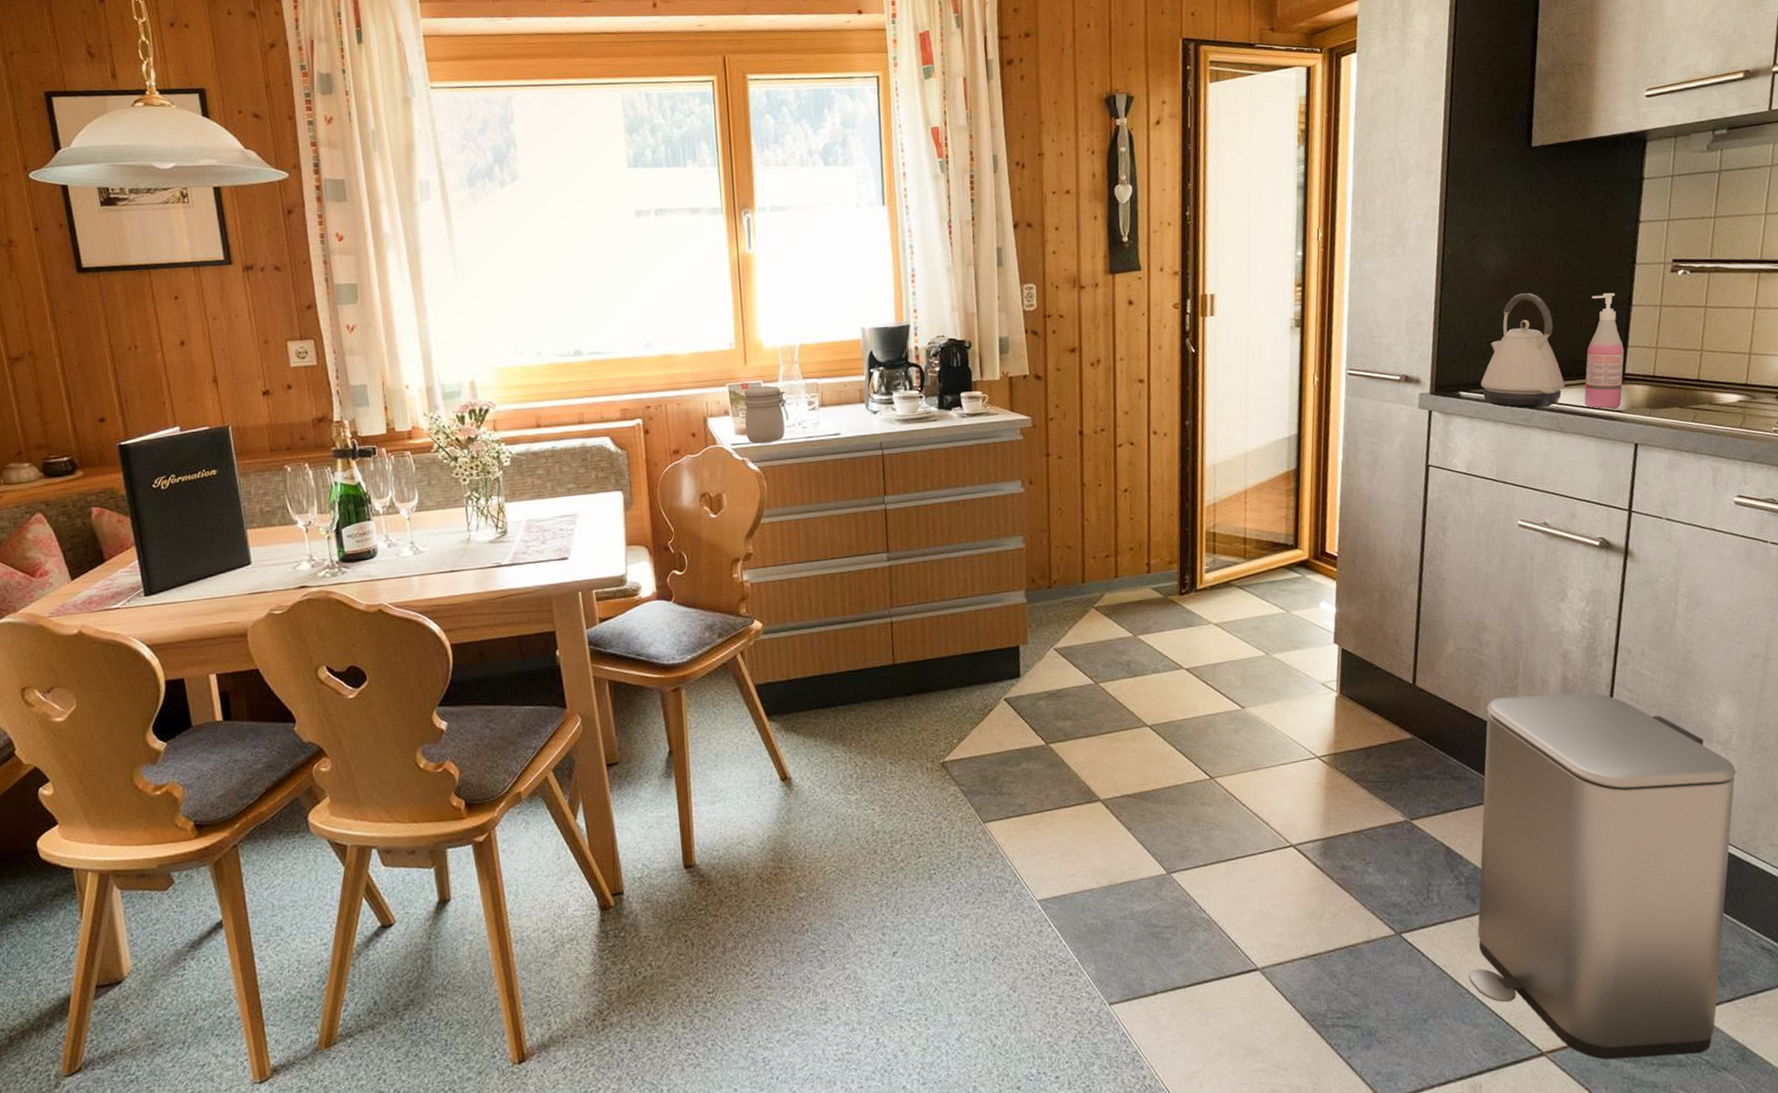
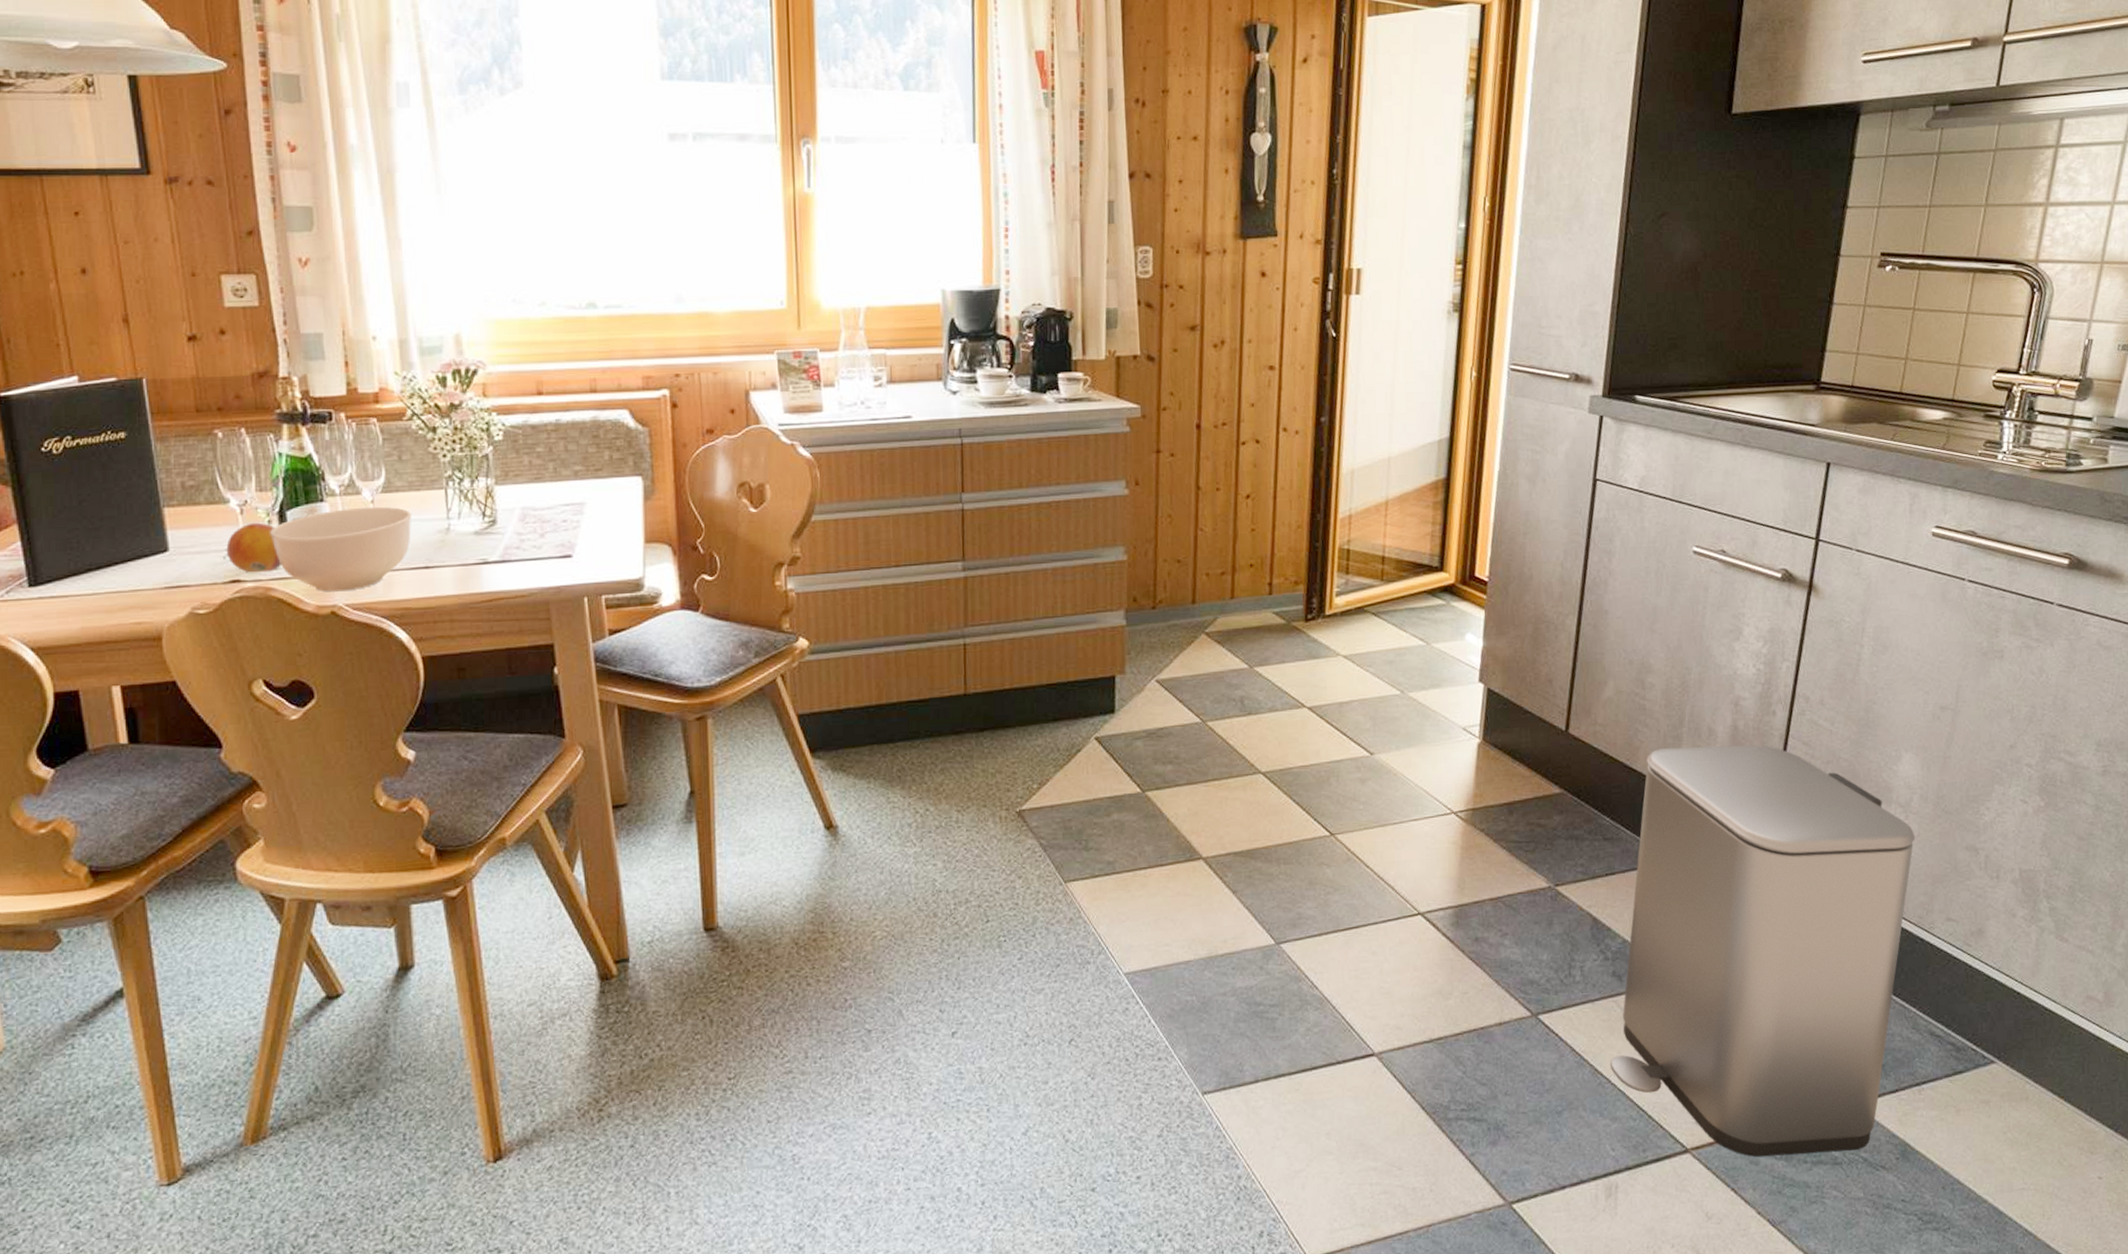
fruit: none [295,539,338,580] -> present [226,522,281,573]
bowl: none [329,523,440,594] -> present [270,506,412,592]
jar: present [744,385,789,444] -> none [795,354,849,425]
kettle: present [1481,292,1565,408] -> none [1660,283,1754,417]
soap dispenser: present [1584,293,1625,409] -> none [1774,288,1822,421]

